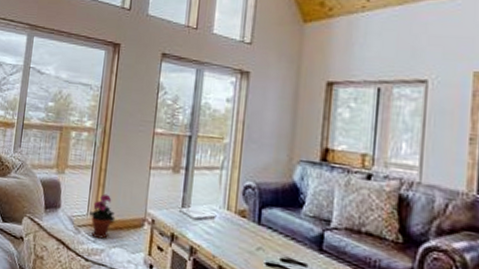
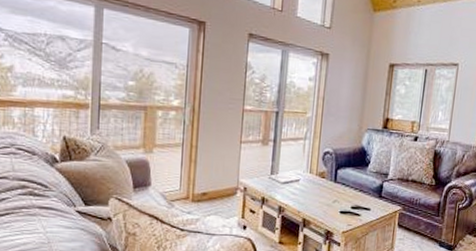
potted plant: present [89,193,116,239] -> none [182,168,209,210]

